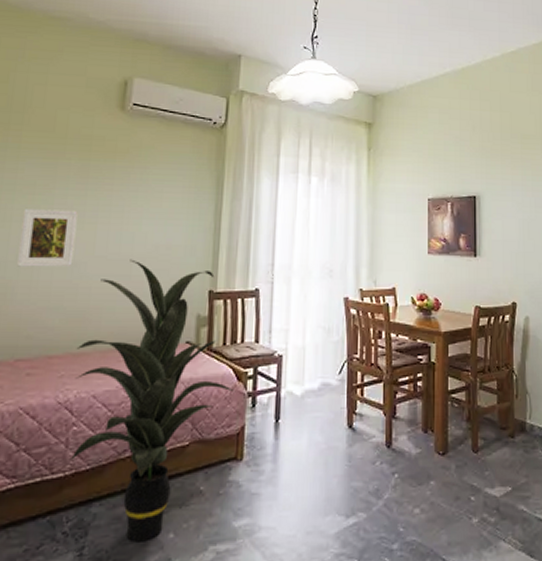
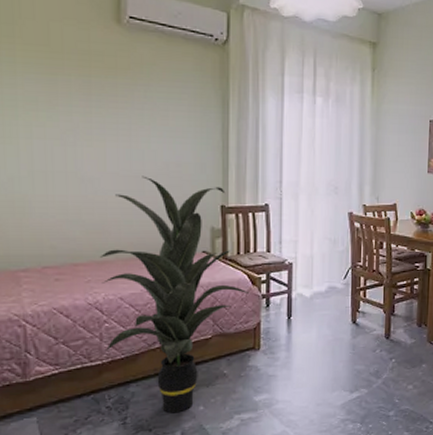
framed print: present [17,209,78,267] -> none [29,126,86,183]

